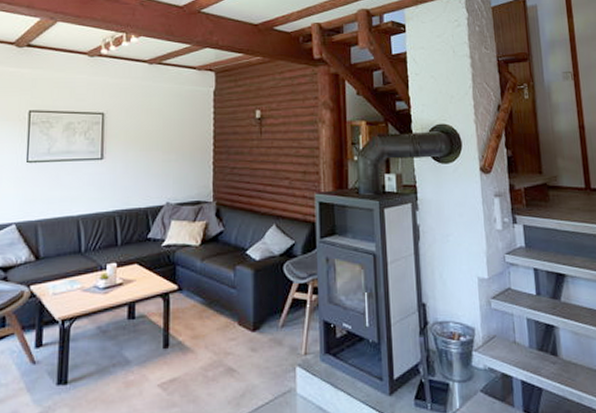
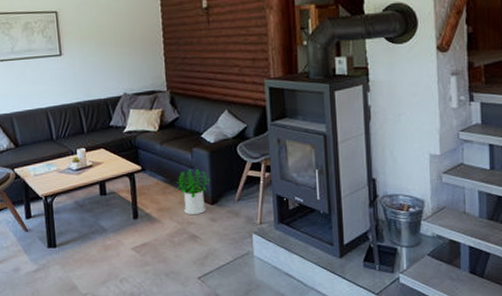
potted plant: none [215,290,254,343] -> present [176,169,211,214]

